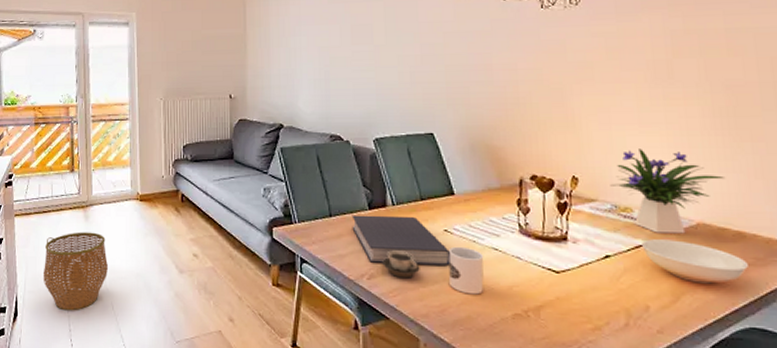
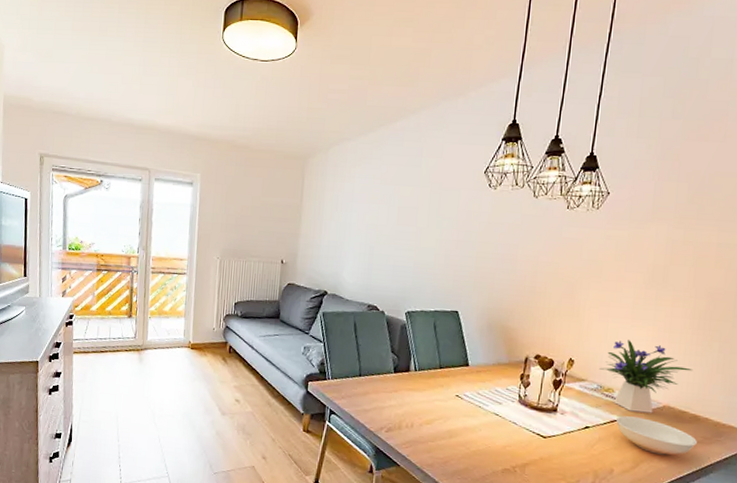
basket: present [42,232,109,311] -> none [96,372,158,441]
book: present [351,215,450,267] -> none [377,376,458,426]
cup: present [382,250,420,279] -> none [400,409,431,434]
mug: present [448,246,485,295] -> none [453,409,486,451]

